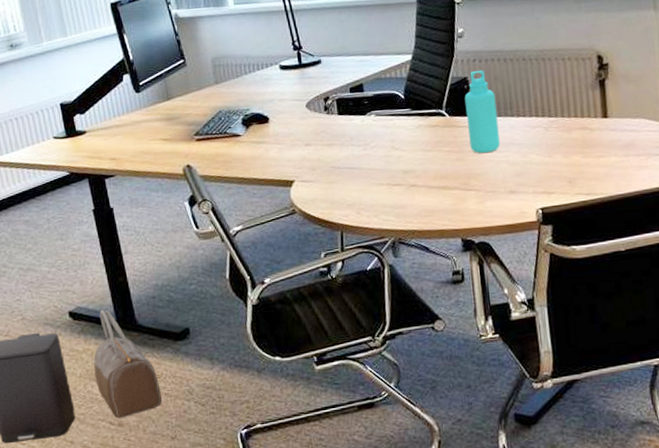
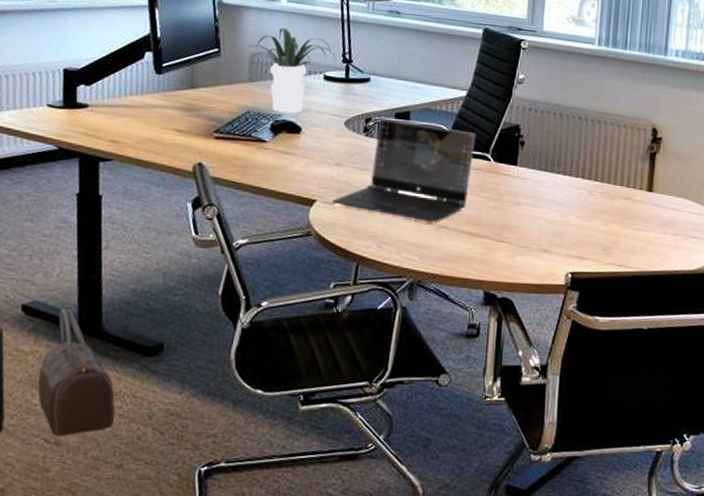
potted plant: none [201,29,288,107] -> present [238,27,337,113]
laptop computer: none [308,92,431,183] -> present [332,118,476,222]
water bottle: present [464,69,500,153] -> none [510,120,545,206]

